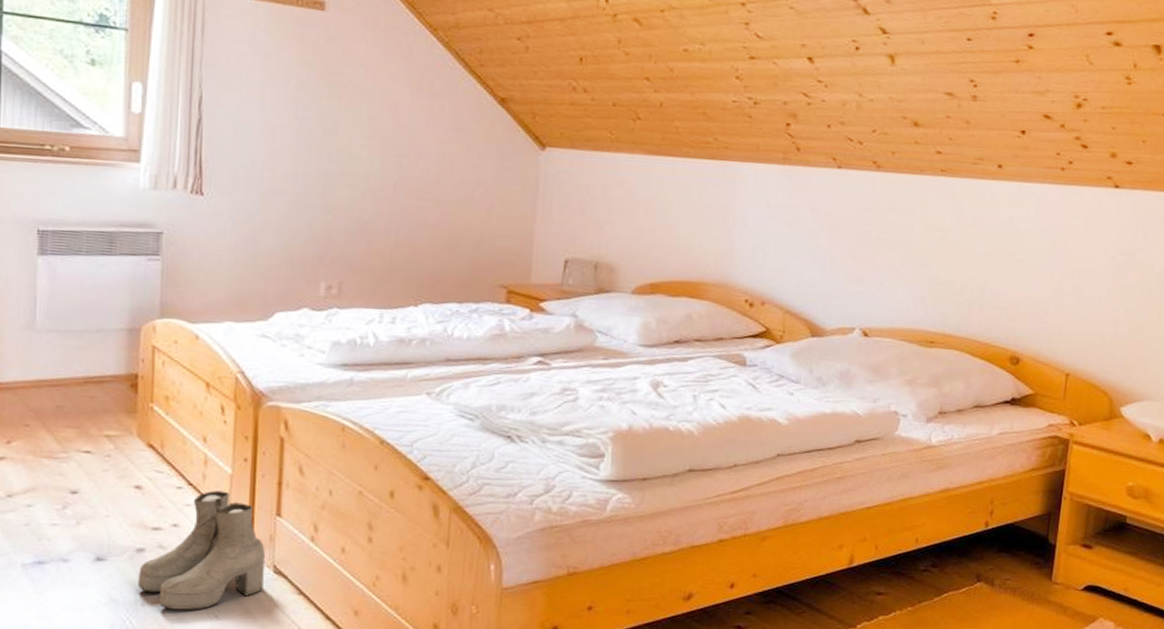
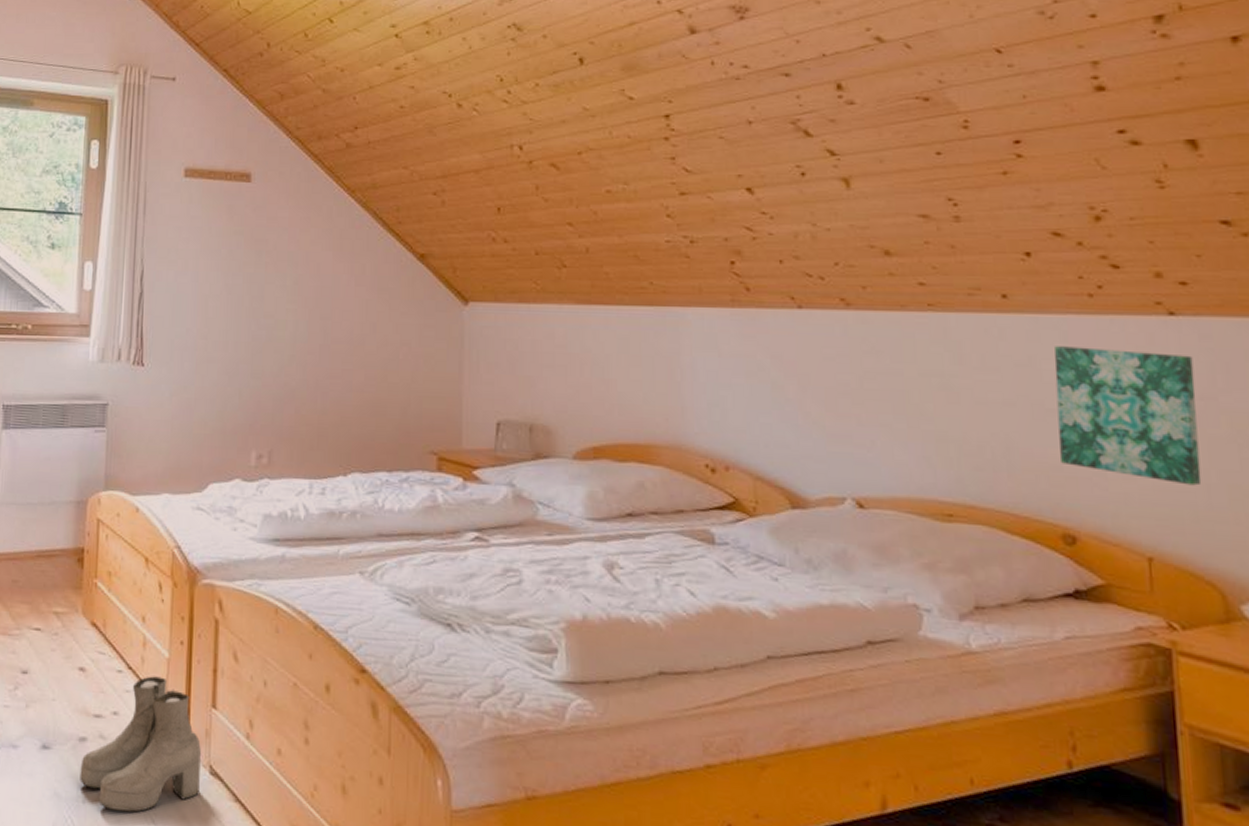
wall art: none [1019,209,1125,320] -> present [1054,346,1202,486]

